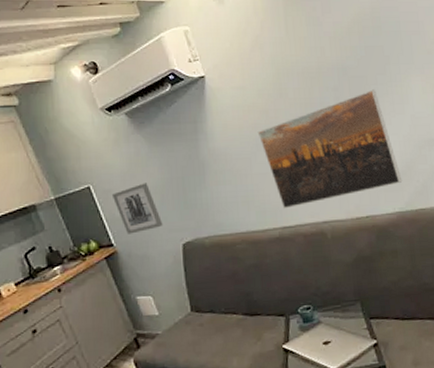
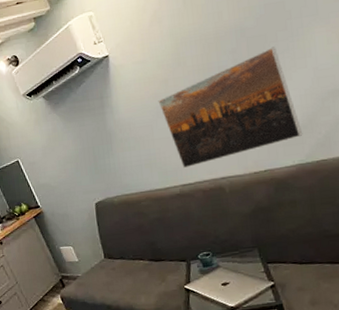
wall art: present [111,183,163,234] -> none [36,154,79,197]

